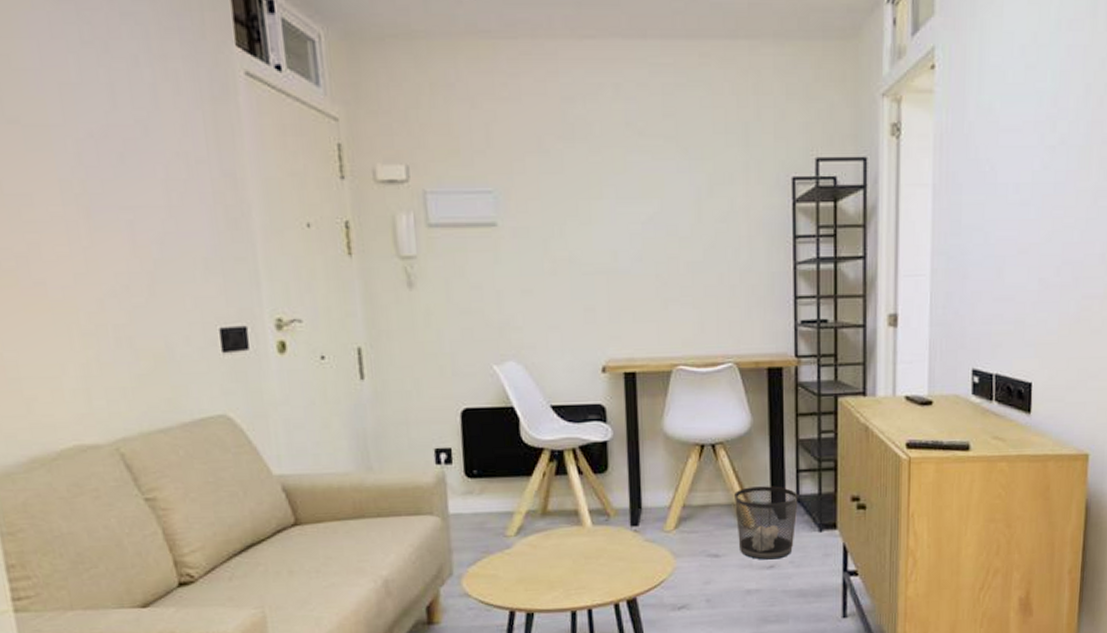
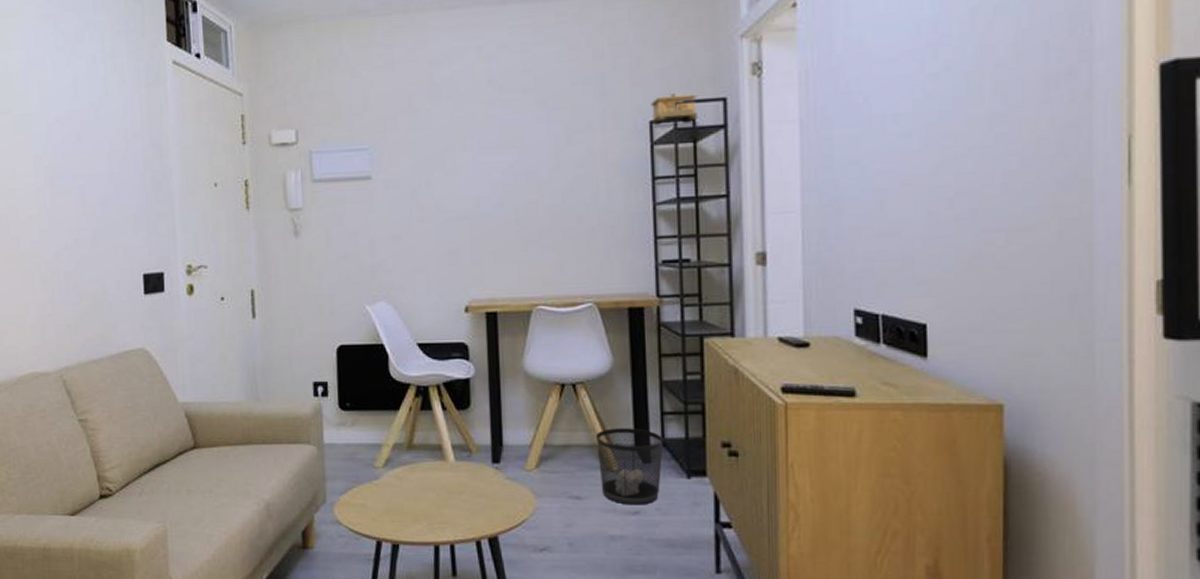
decorative box: none [794,150,840,182] -> present [650,94,699,125]

